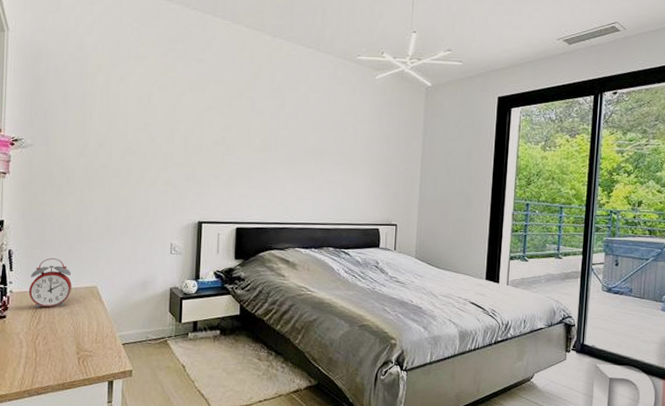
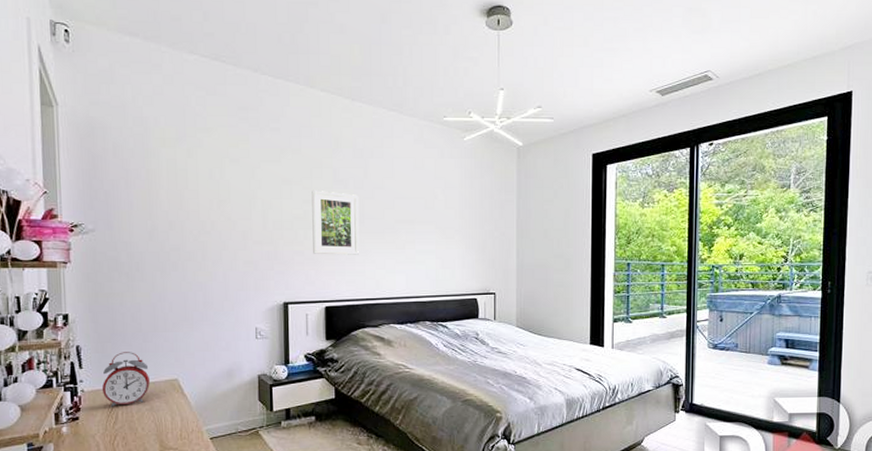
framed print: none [228,118,274,181] -> present [312,189,359,255]

